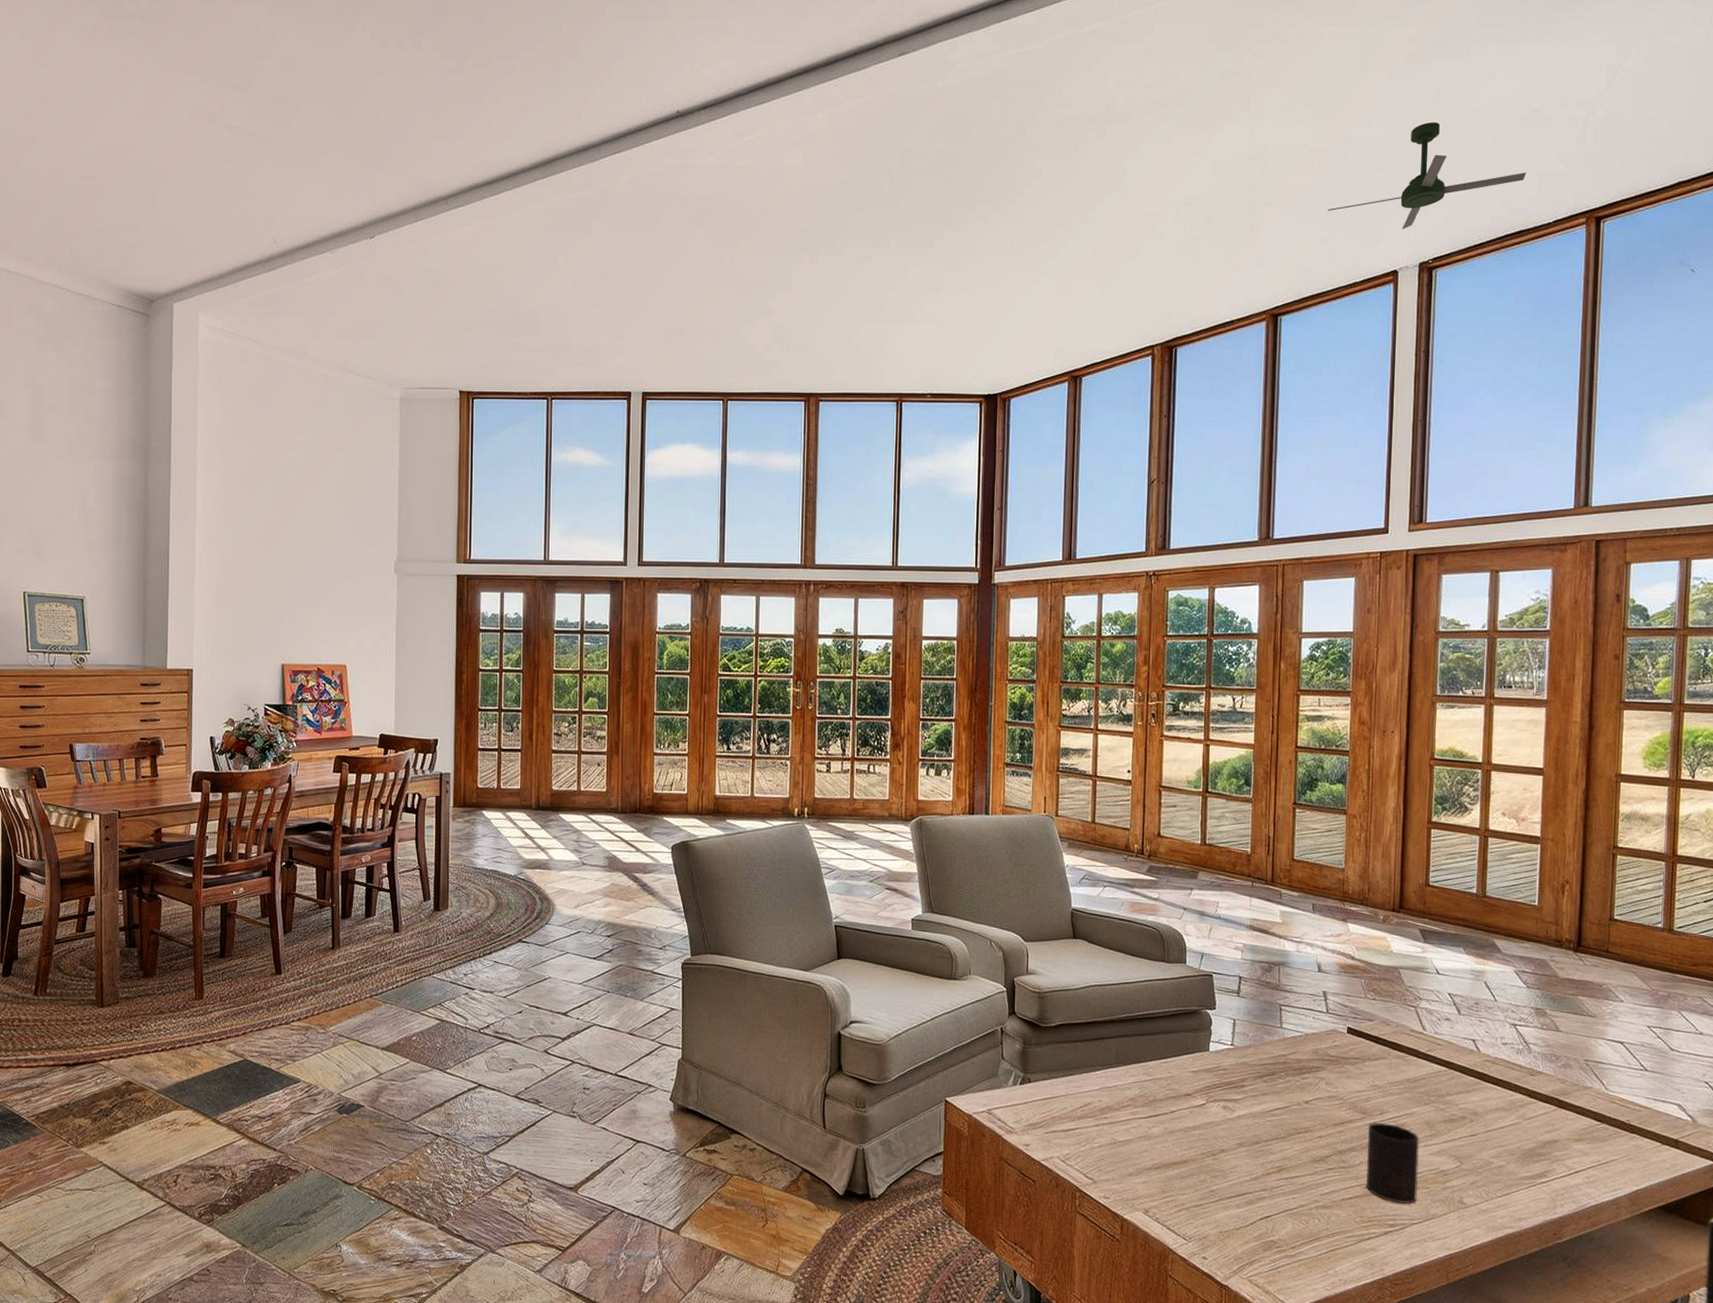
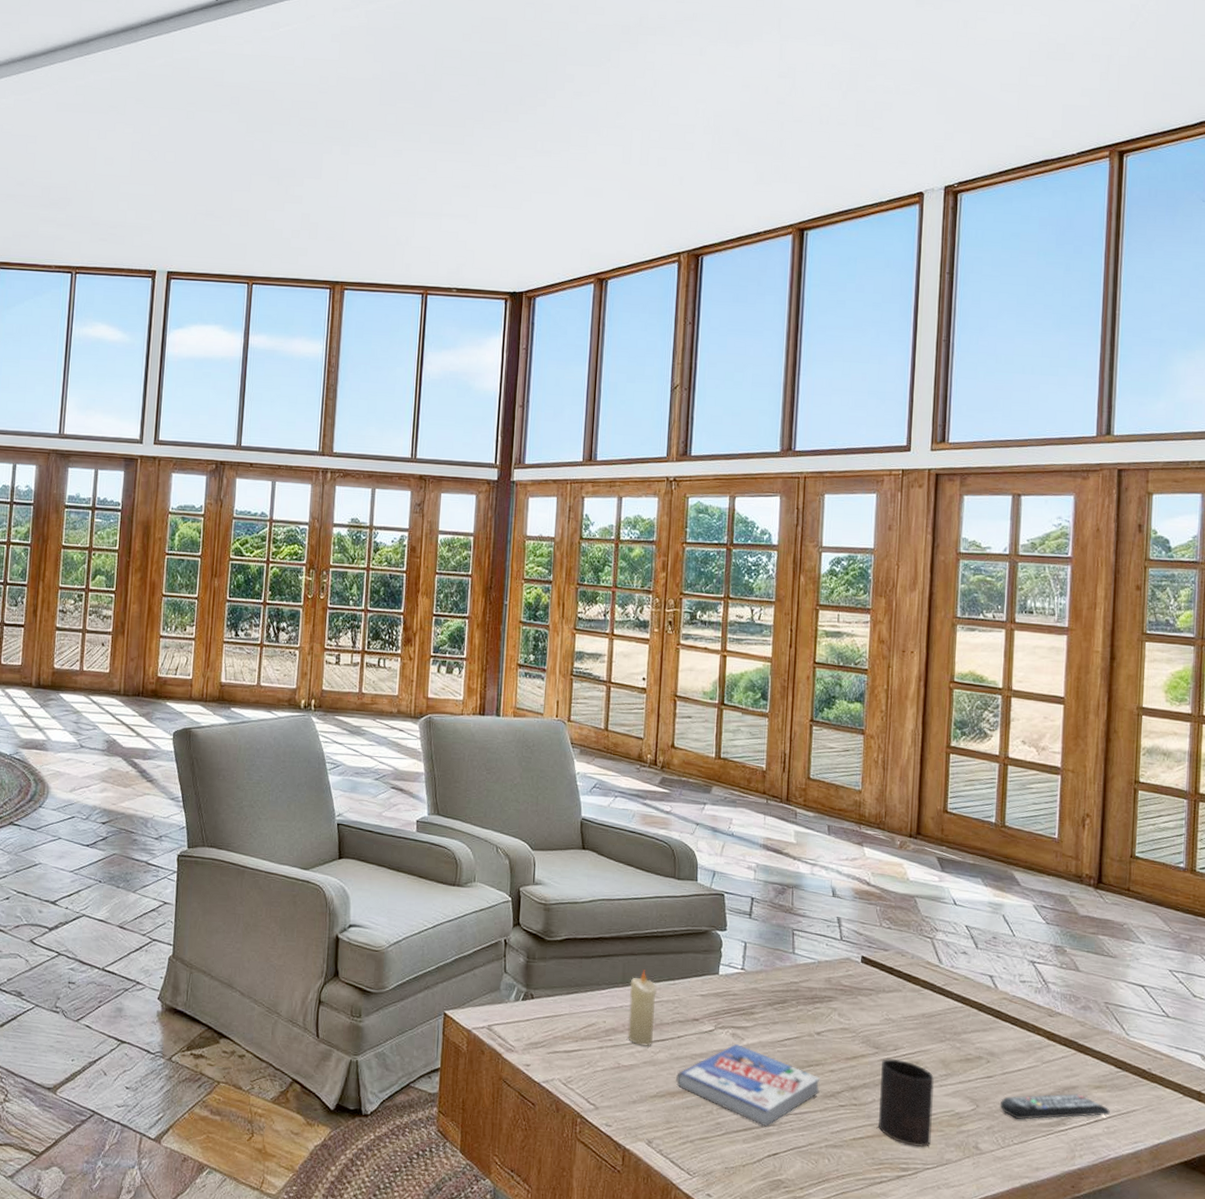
candle: none [1123,1050,1149,1122] -> present [628,970,657,1046]
book: none [1171,1116,1309,1192] -> present [676,1044,820,1127]
ceiling fan: present [1327,121,1527,229] -> none [855,50,1051,153]
remote control: none [1484,1146,1590,1174] -> present [1000,1093,1110,1120]

